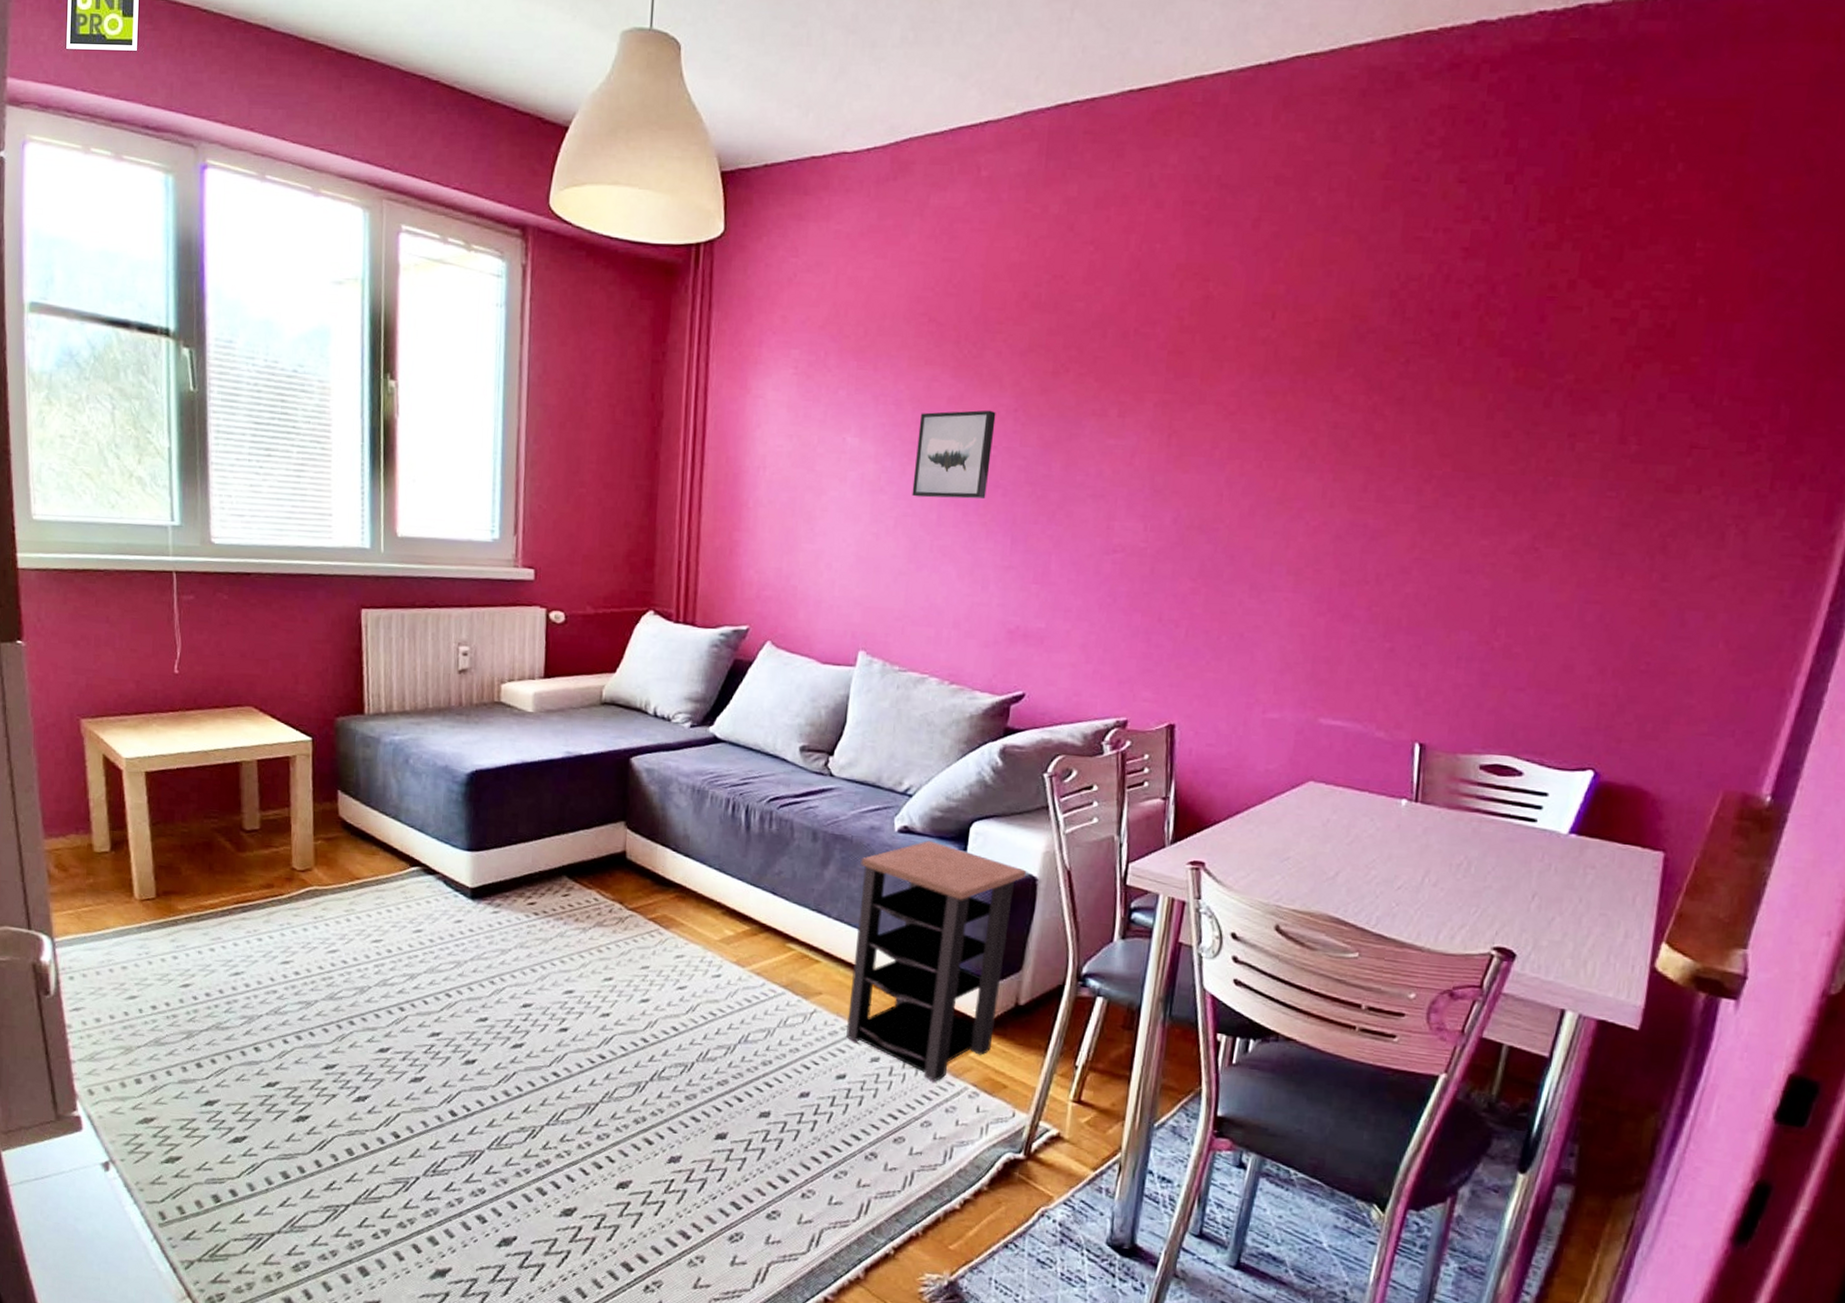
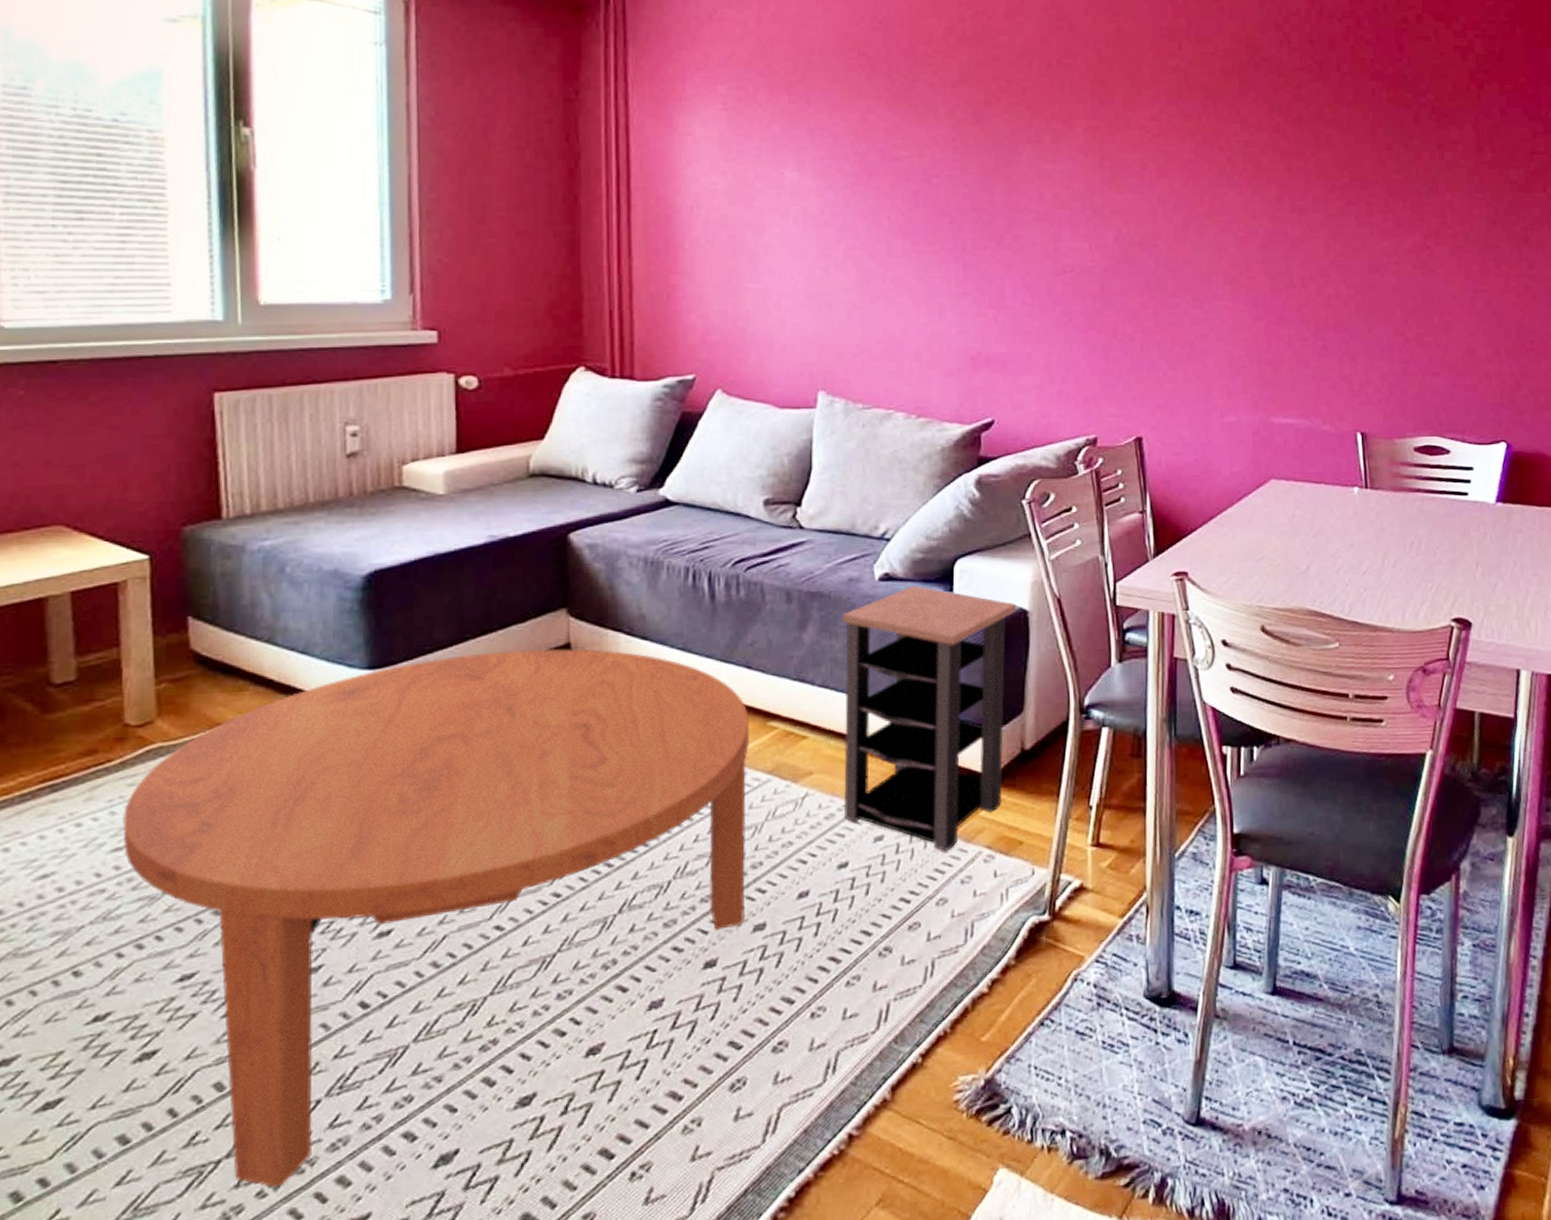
coffee table: none [289,849,771,1233] -> present [123,648,749,1187]
wall art: present [912,410,996,499] -> none [858,140,935,229]

